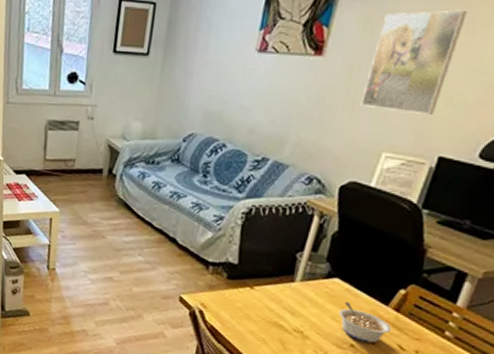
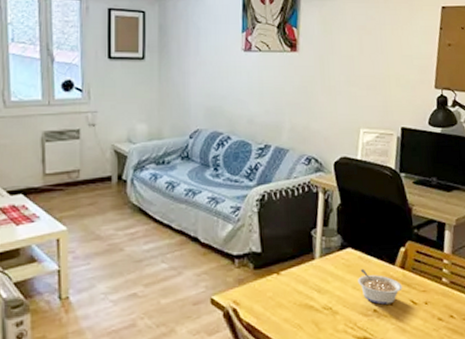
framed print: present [360,10,467,115] -> none [335,12,394,94]

